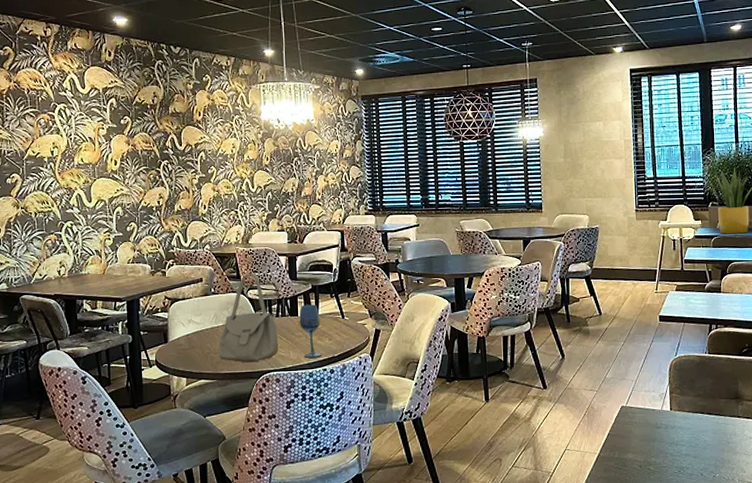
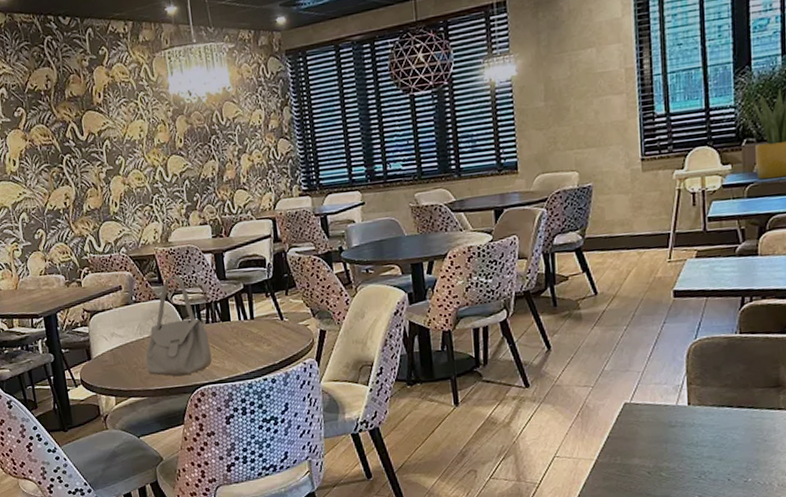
wineglass: present [299,304,321,358] -> none [231,306,260,368]

